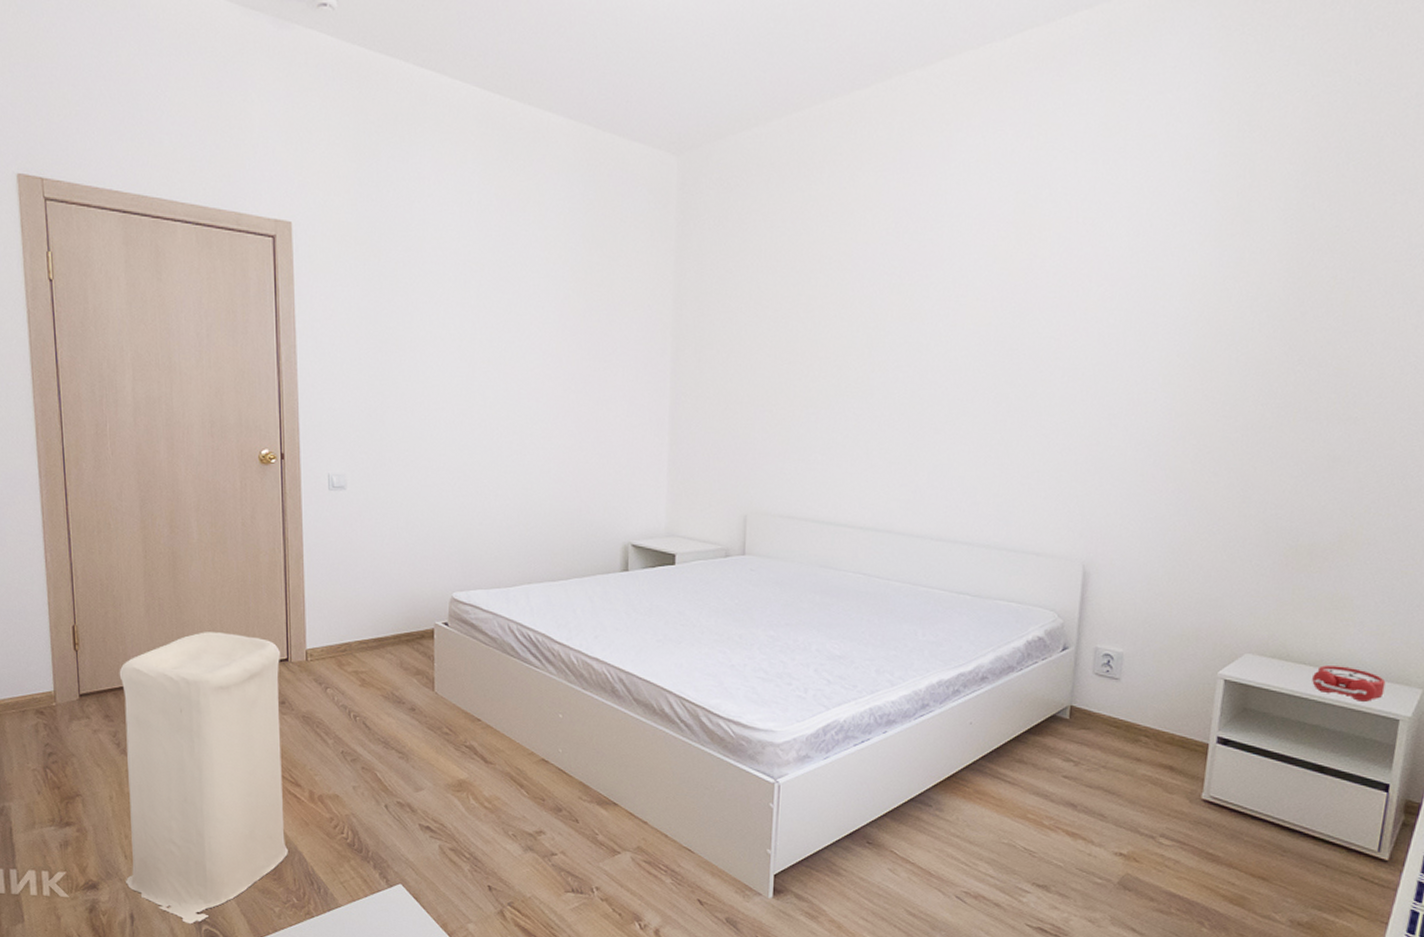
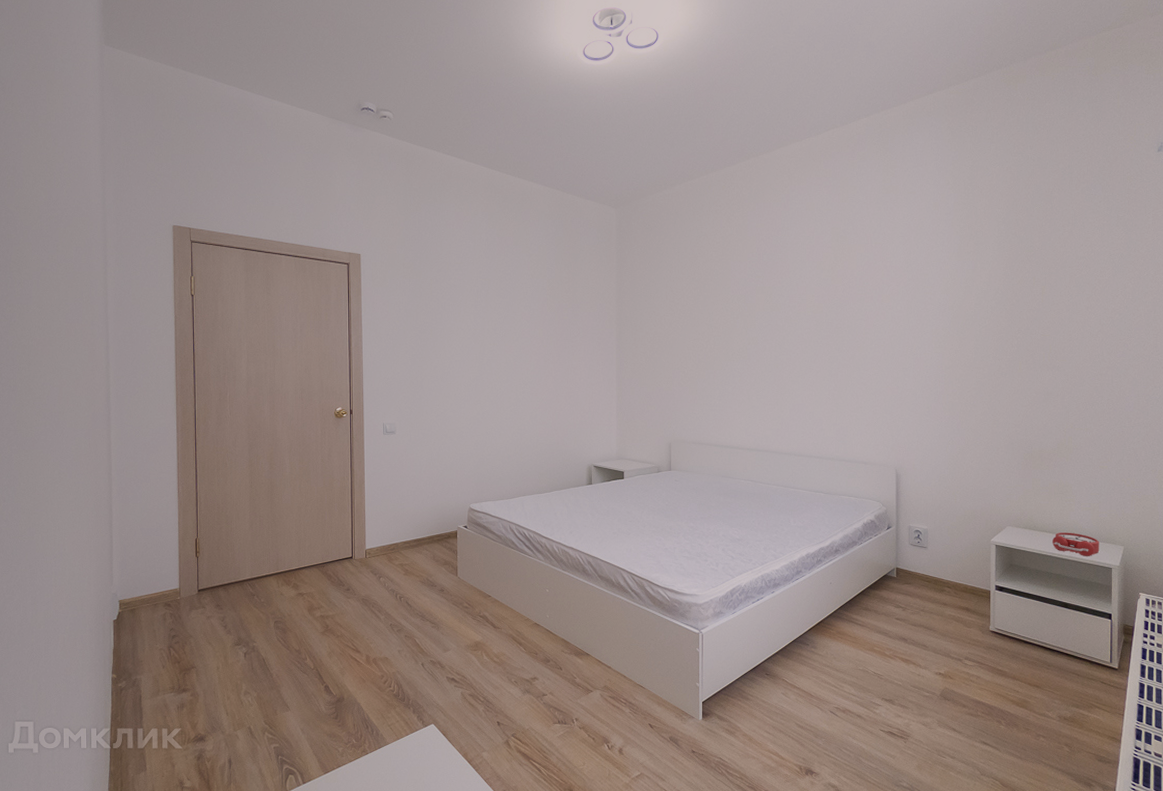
laundry basket: present [119,632,288,925] -> none [227,539,350,765]

